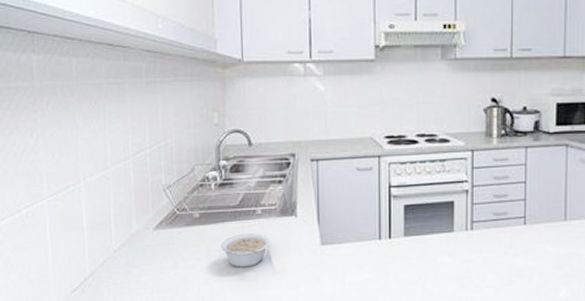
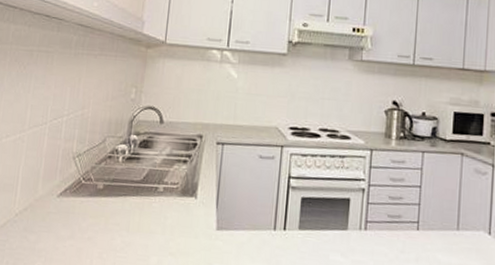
legume: present [220,234,271,267] -> none [118,209,168,245]

